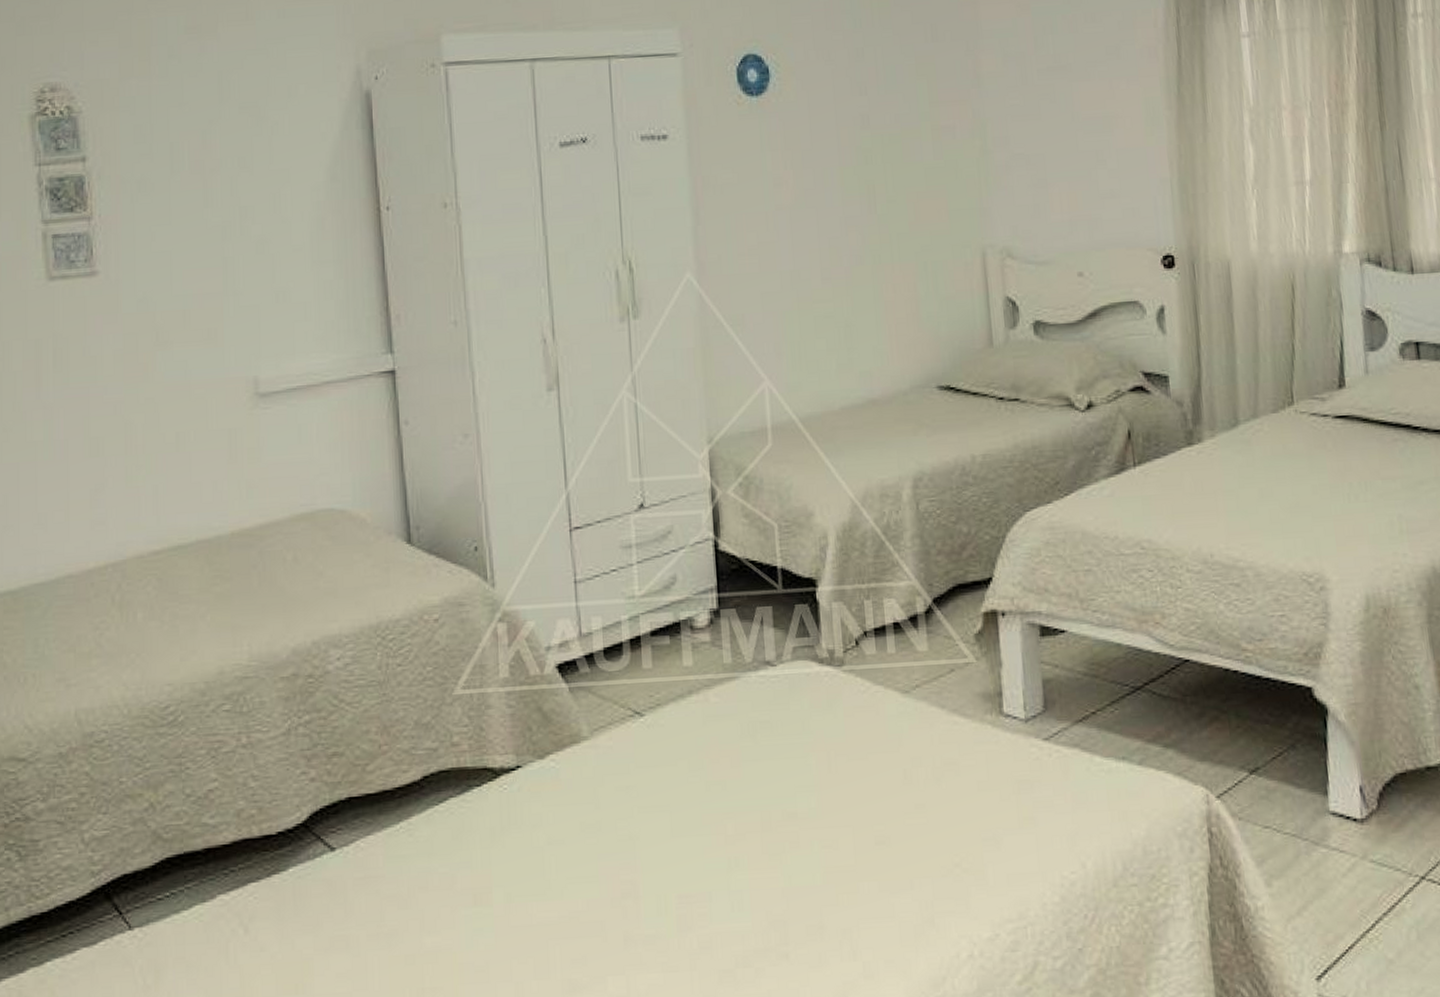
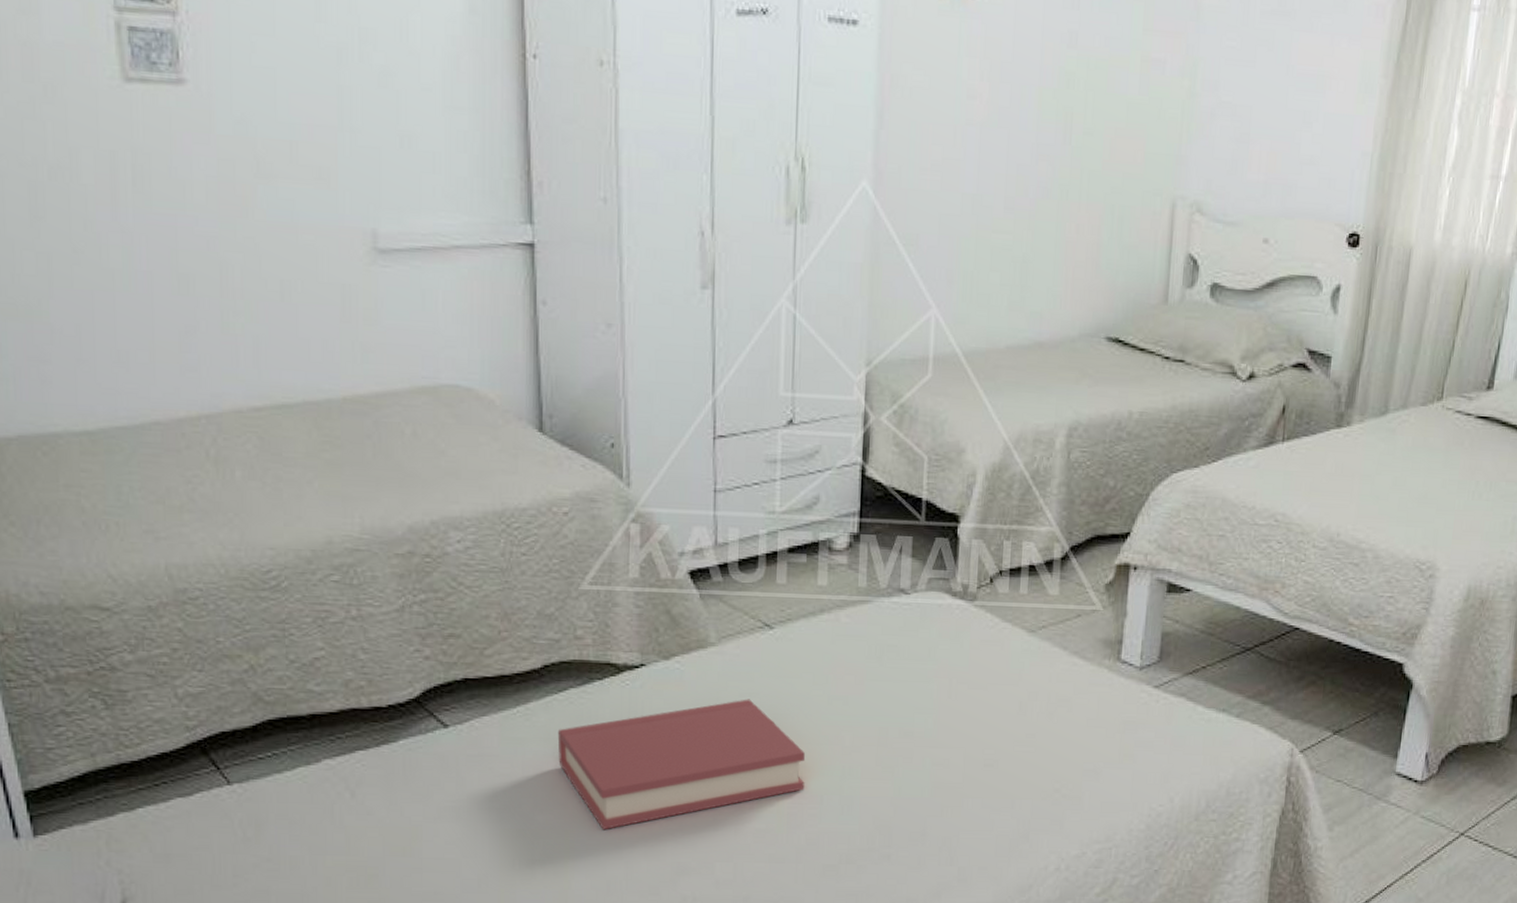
hardback book: none [440,792,691,948] -> present [557,699,806,829]

